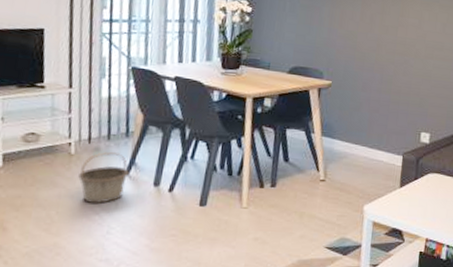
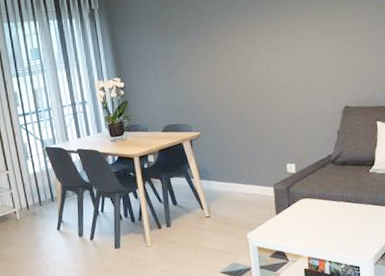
basket: present [78,152,129,205] -> none [26,215,60,255]

